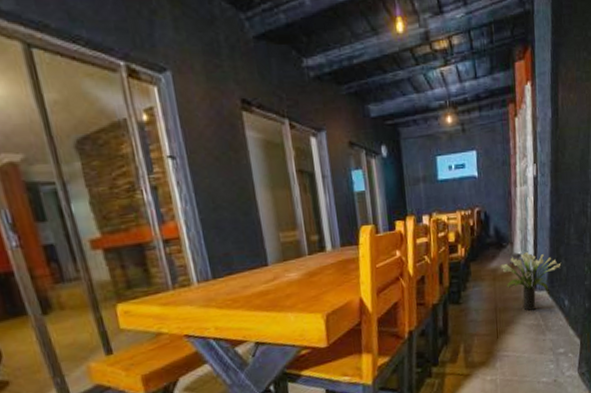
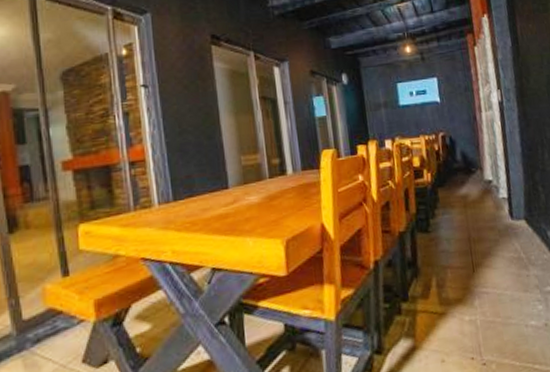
potted plant: present [499,252,561,311] -> none [470,178,539,242]

